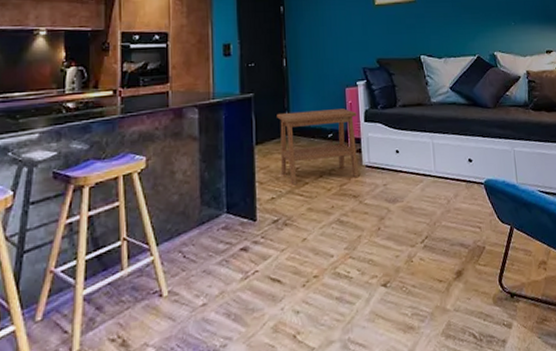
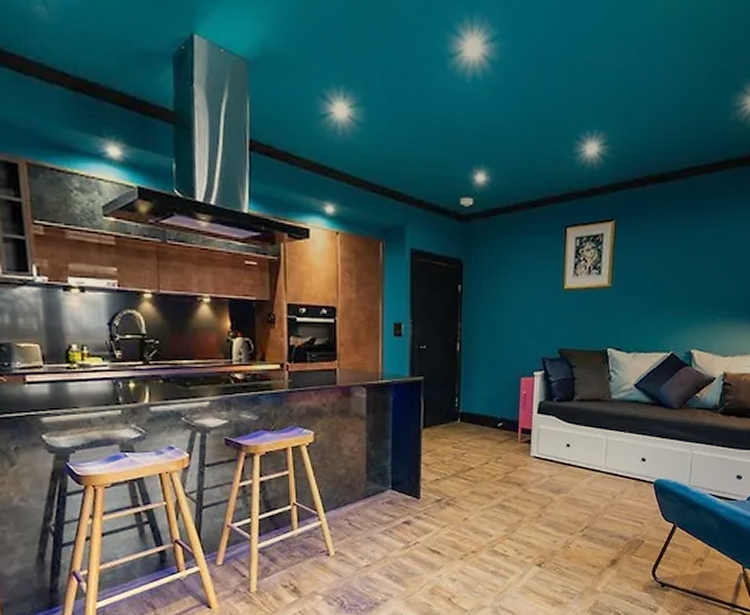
side table: present [277,108,360,185] -> none [446,398,531,469]

